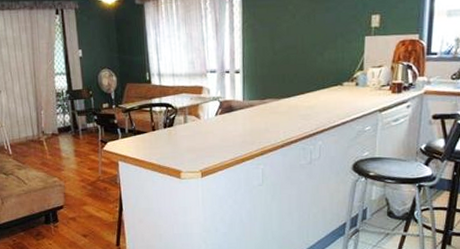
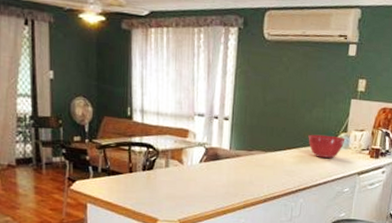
mixing bowl: none [321,75,362,99] -> present [308,134,345,159]

